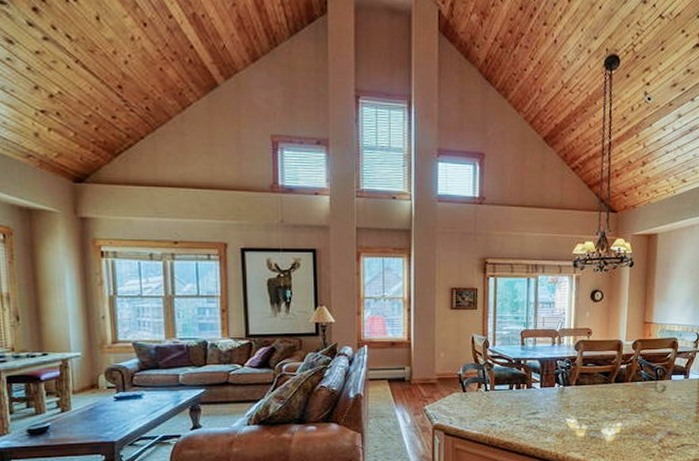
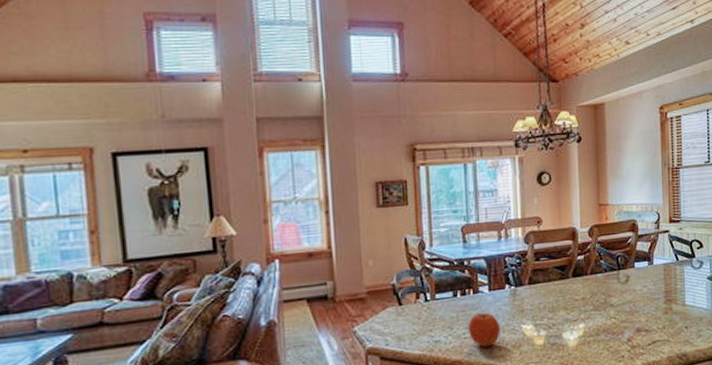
fruit: none [520,405,547,434] -> present [468,312,500,348]

